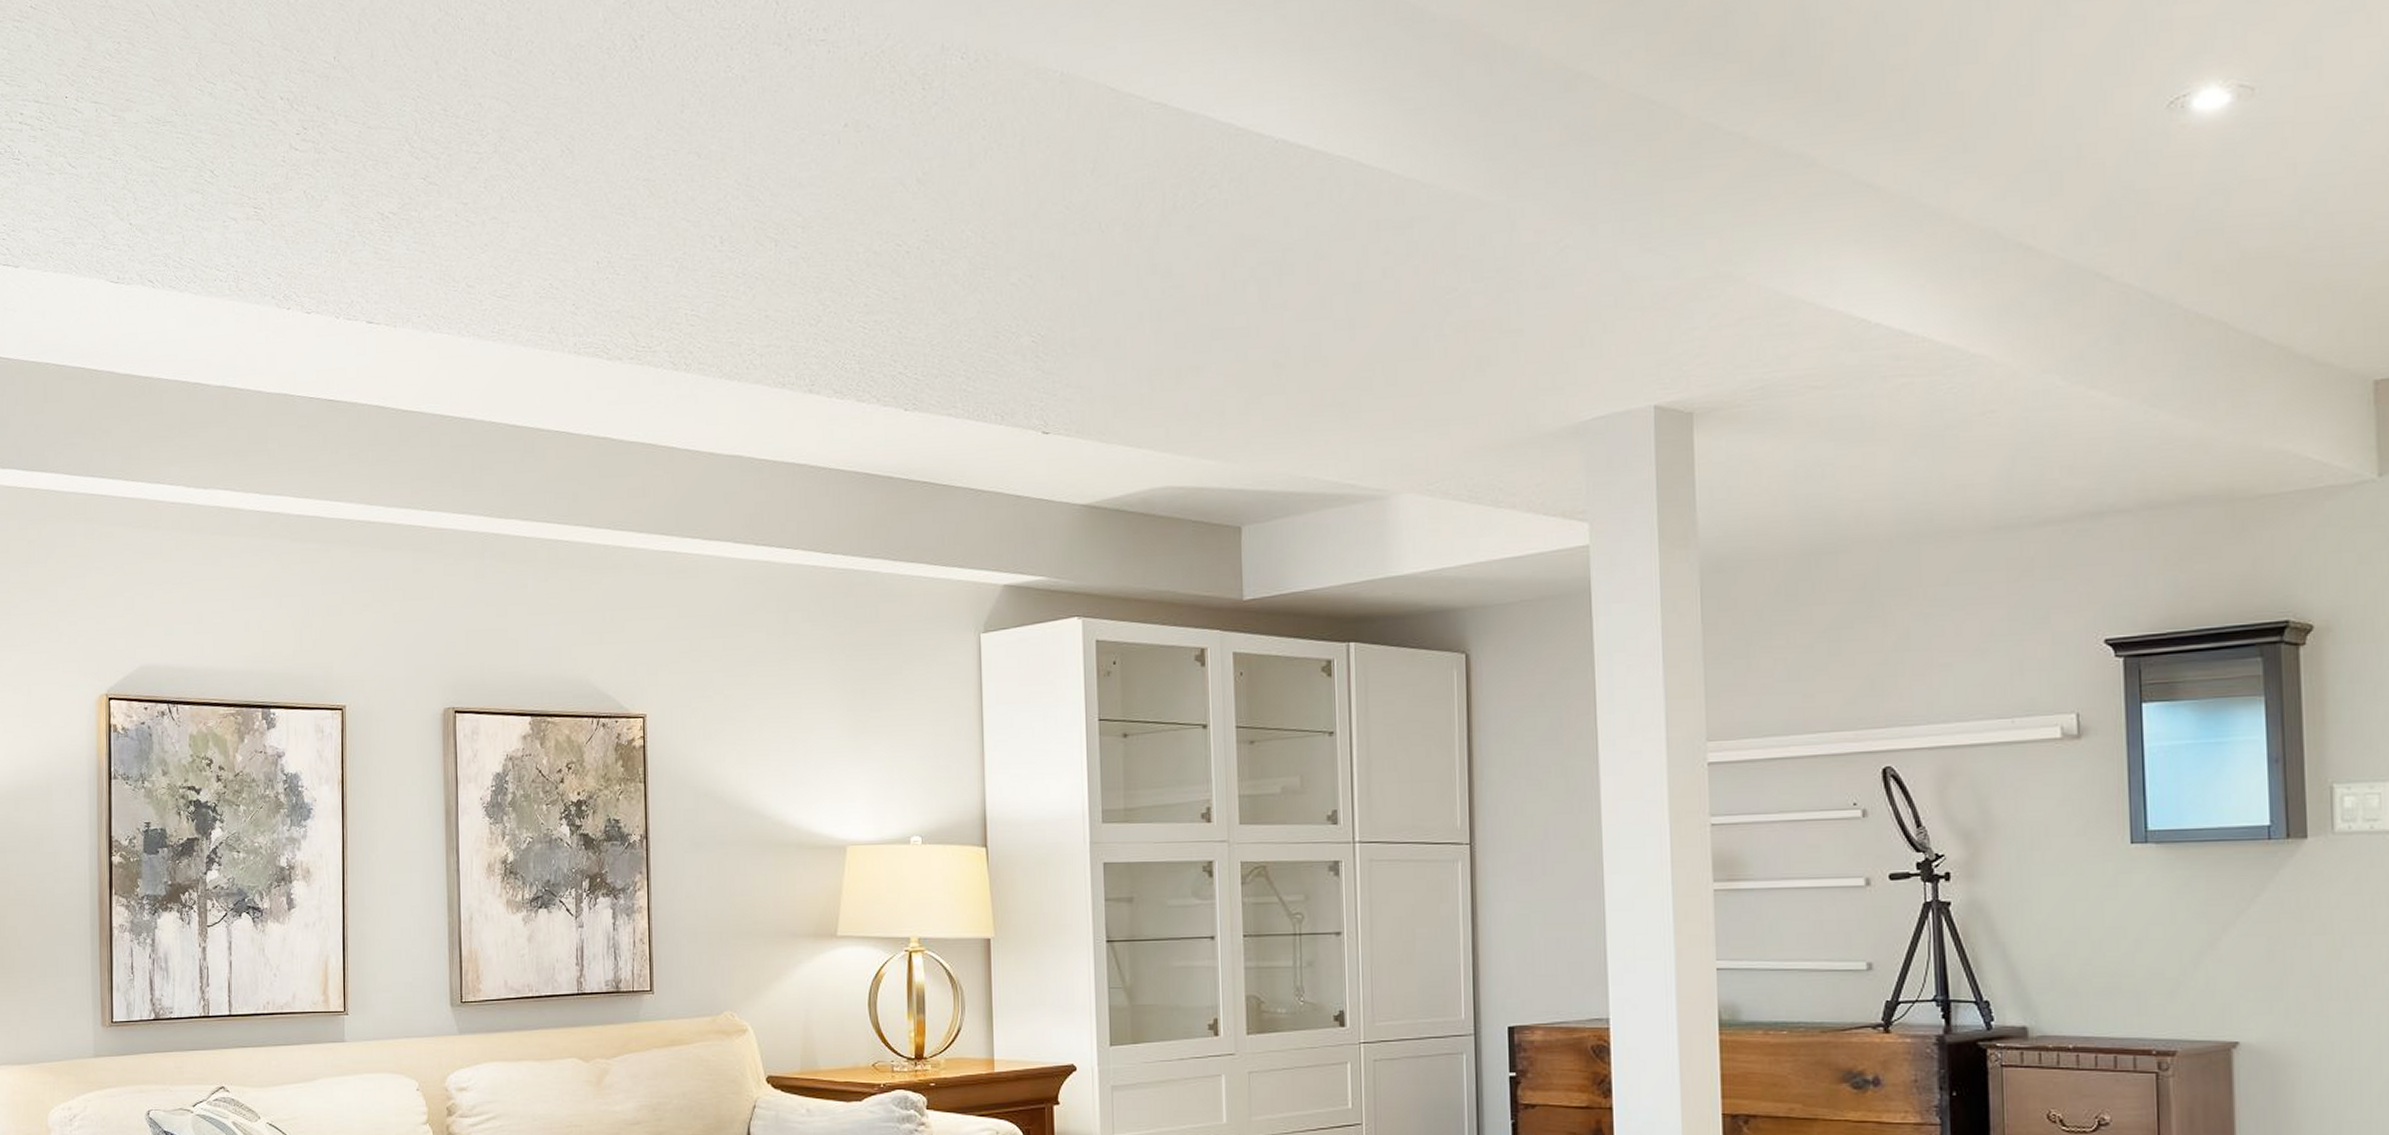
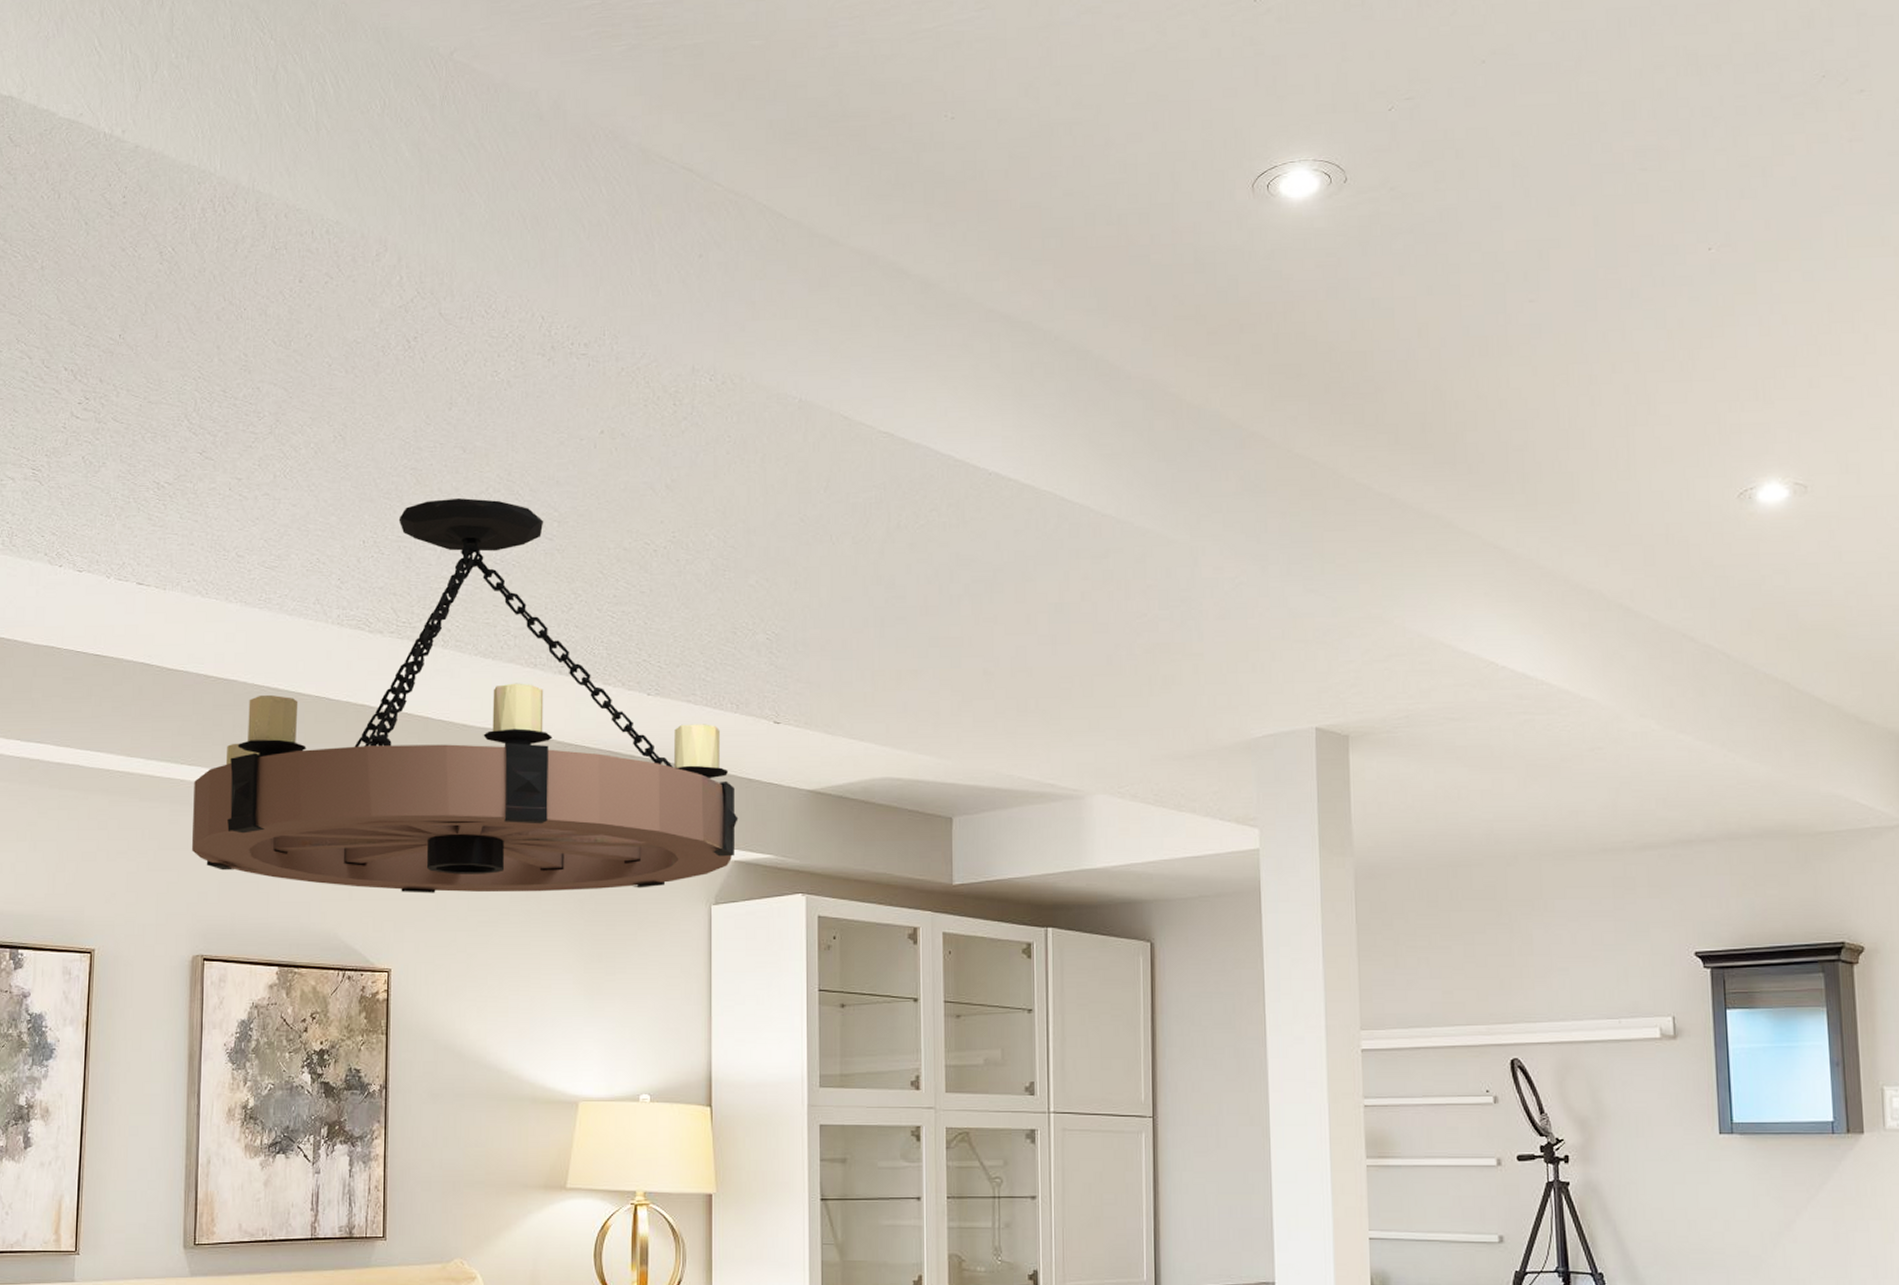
chandelier: none [436,208,1007,634] -> present [192,498,738,893]

